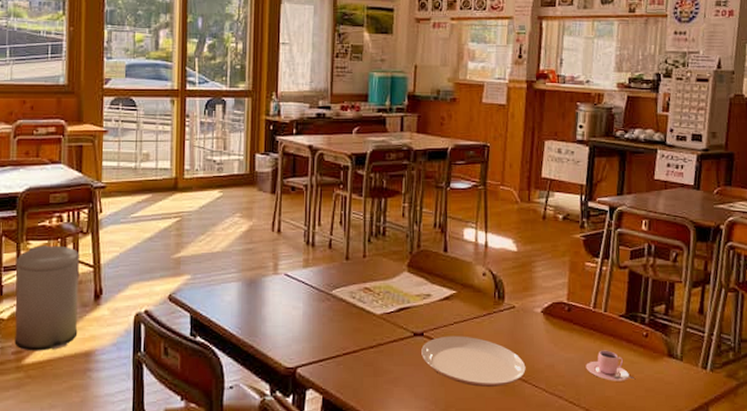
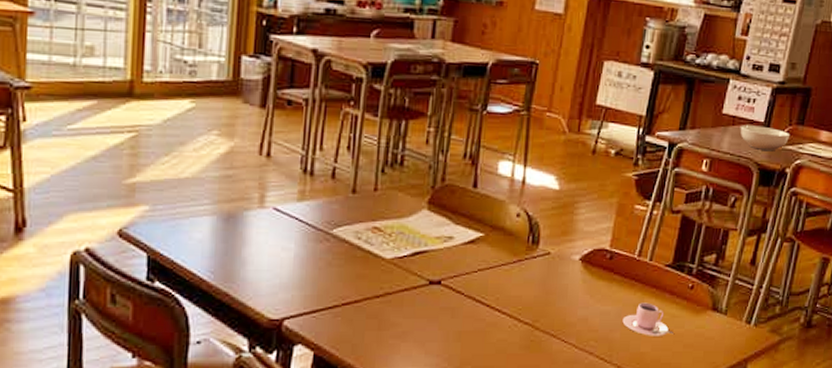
plate: present [421,336,526,387] -> none [436,285,556,342]
bowl: none [672,188,720,211] -> present [740,125,791,152]

